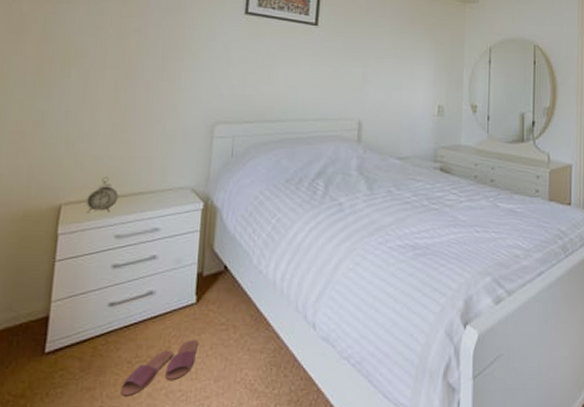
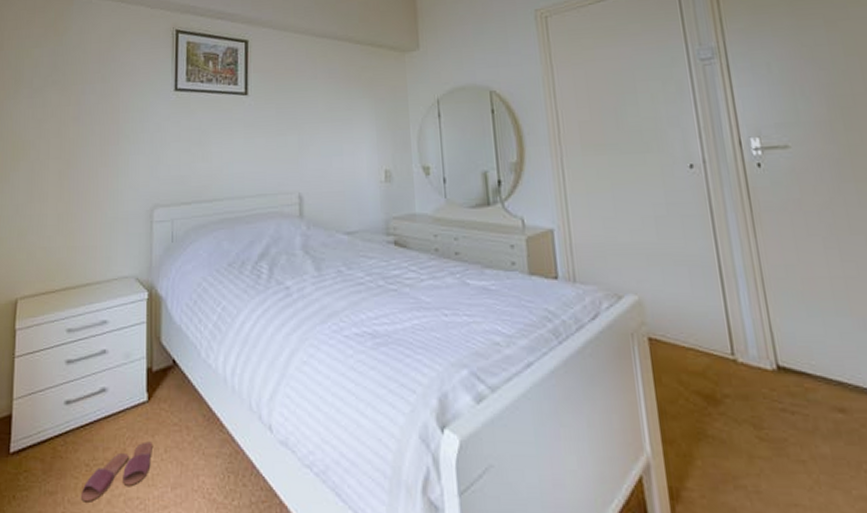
alarm clock: present [85,177,119,214] -> none [39,269,68,307]

